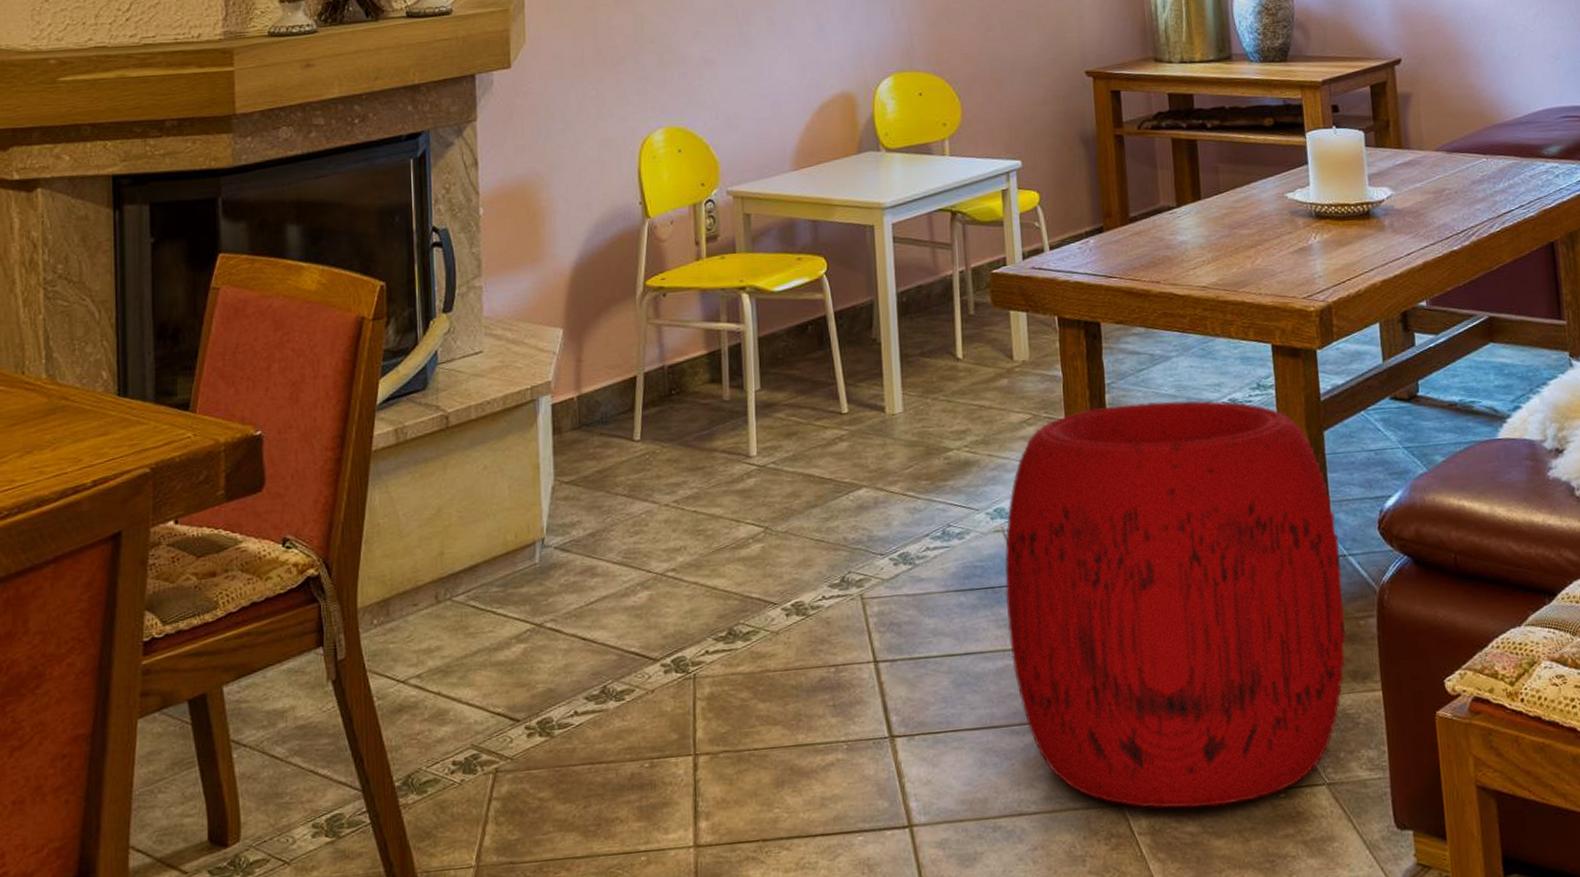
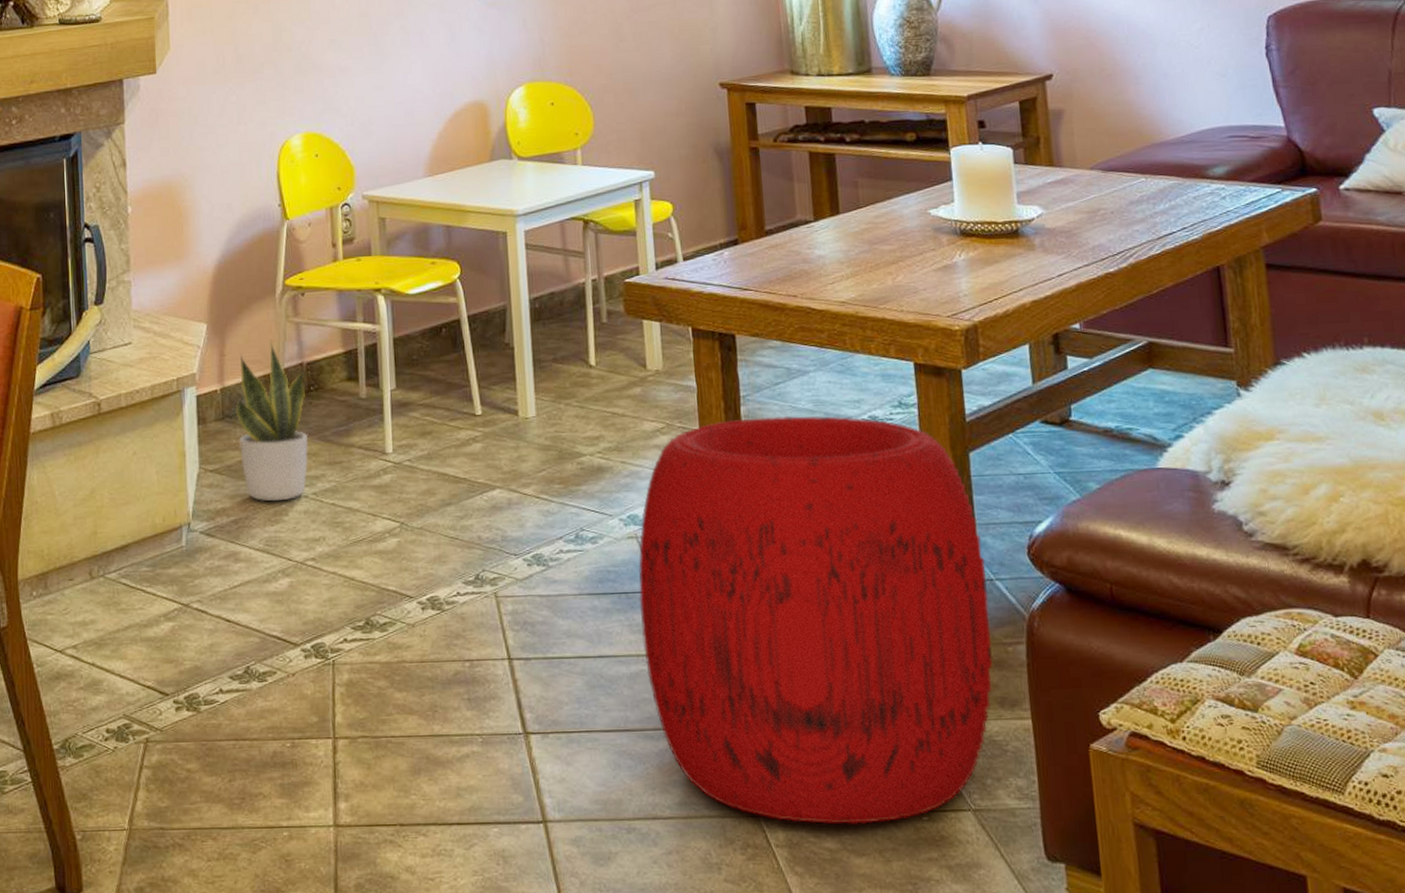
potted plant: none [593,343,670,512] -> present [236,340,309,502]

